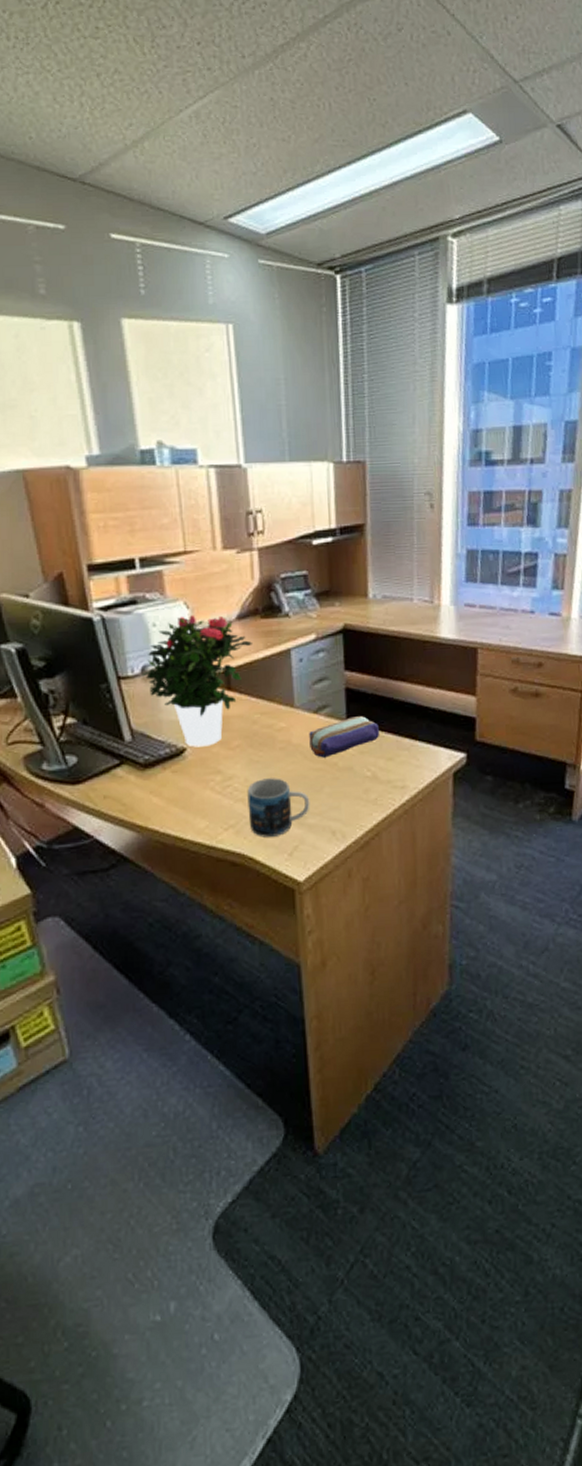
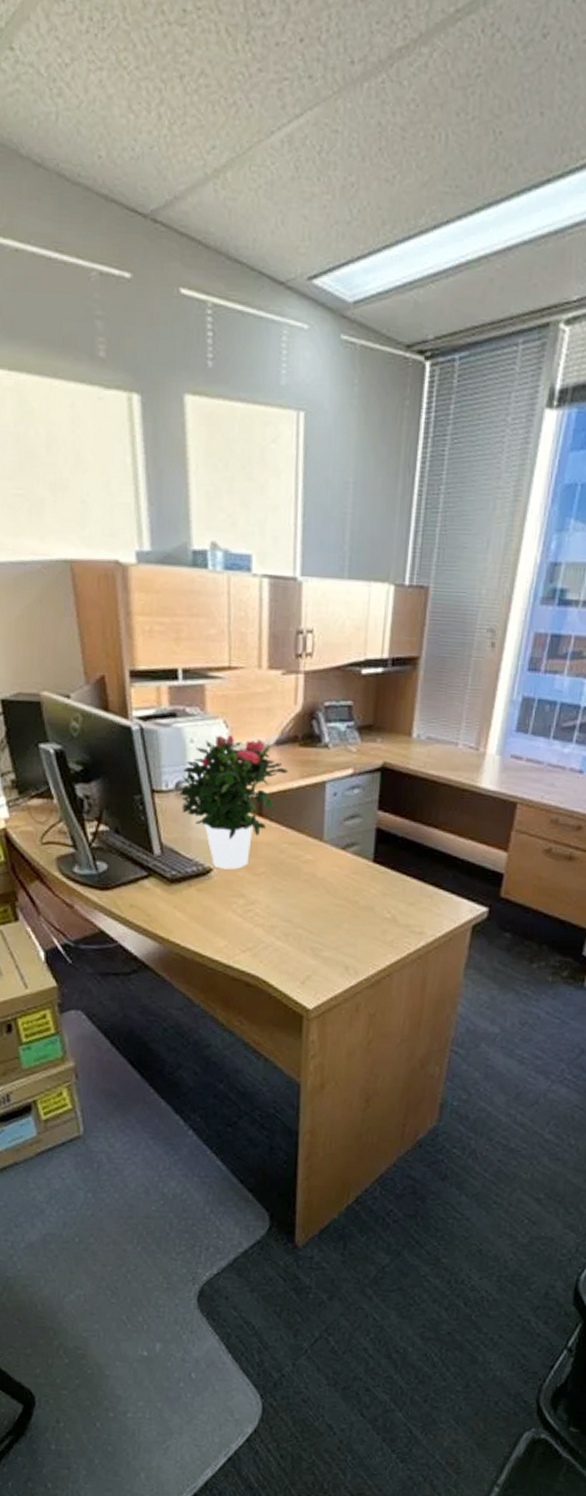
mug: present [247,778,310,837] -> none [266,907,328,964]
pencil case: present [309,716,380,758] -> none [333,857,406,895]

